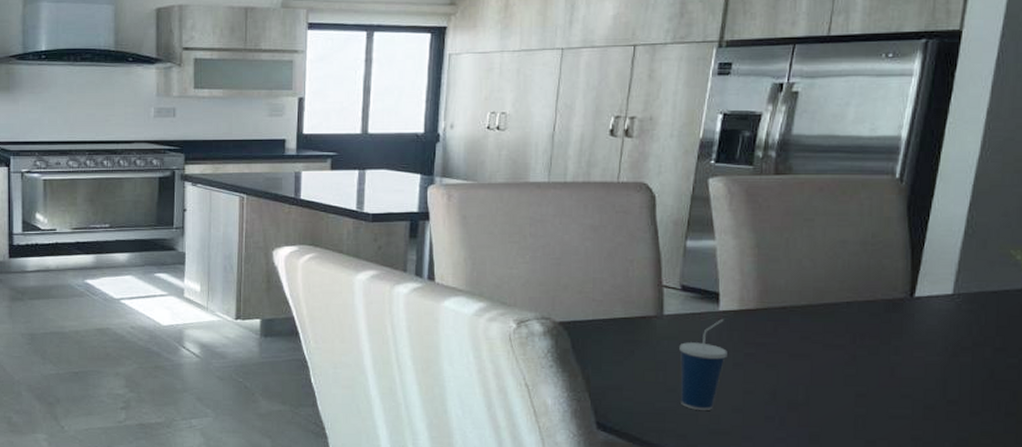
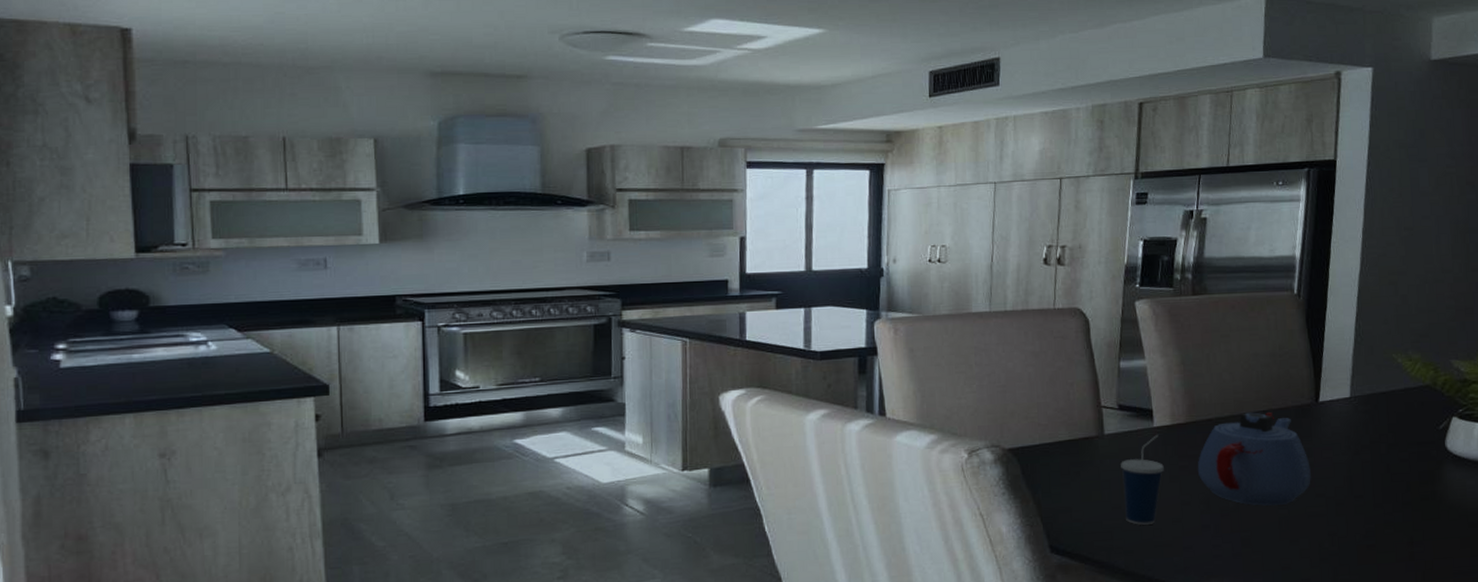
teapot: none [765,303,897,403] -> present [1197,412,1311,506]

